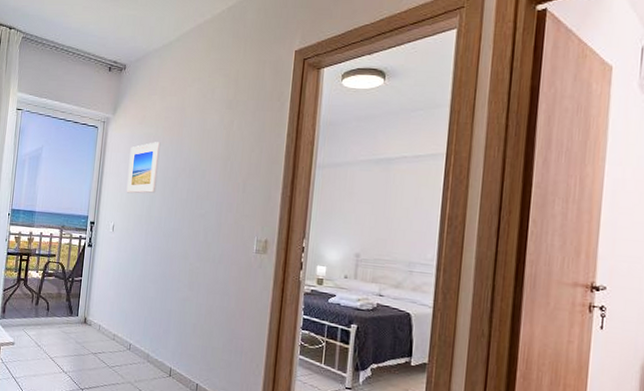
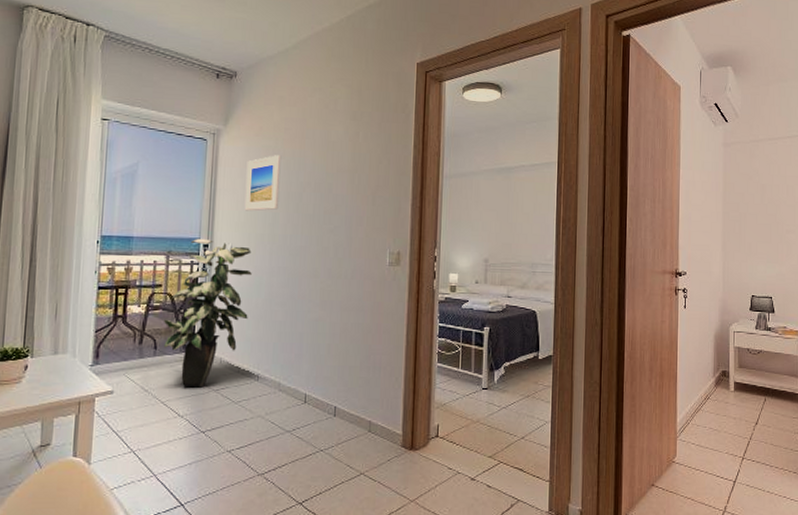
indoor plant: none [55,216,130,350] -> present [163,239,252,388]

